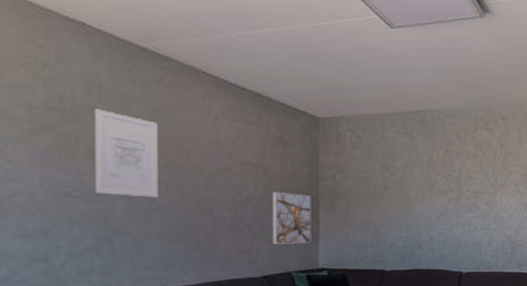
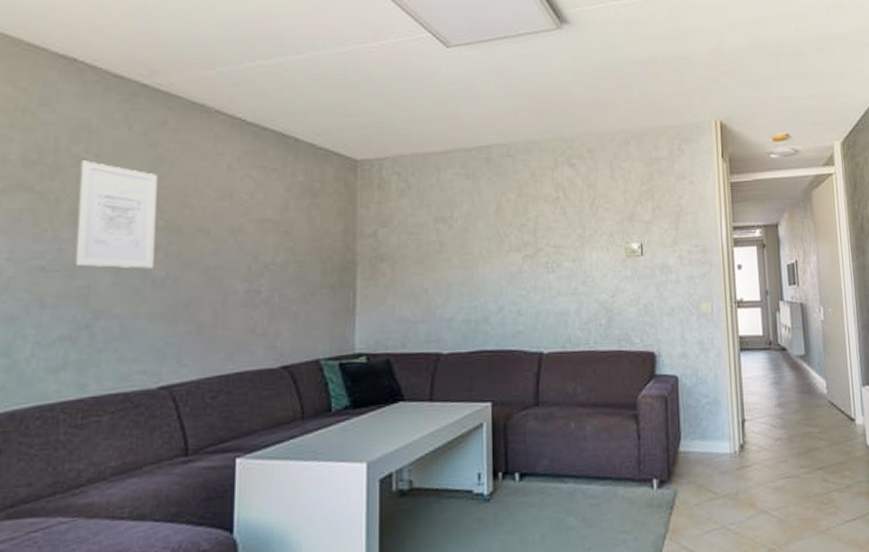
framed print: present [272,191,311,244] -> none [295,255,346,324]

